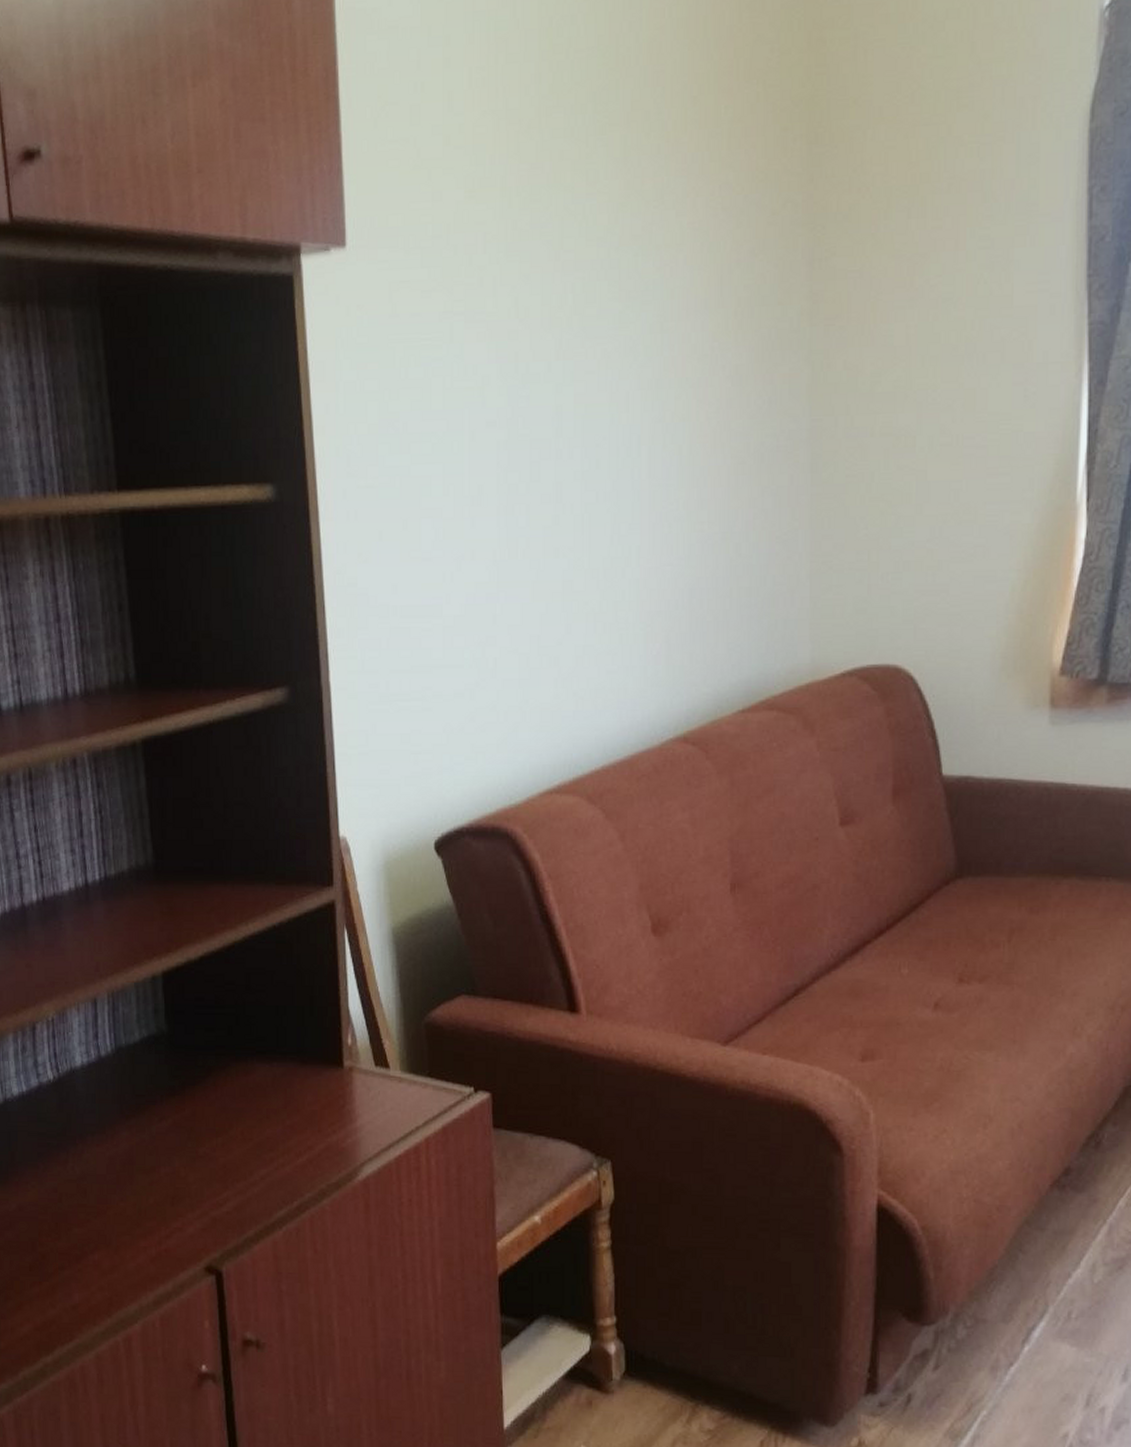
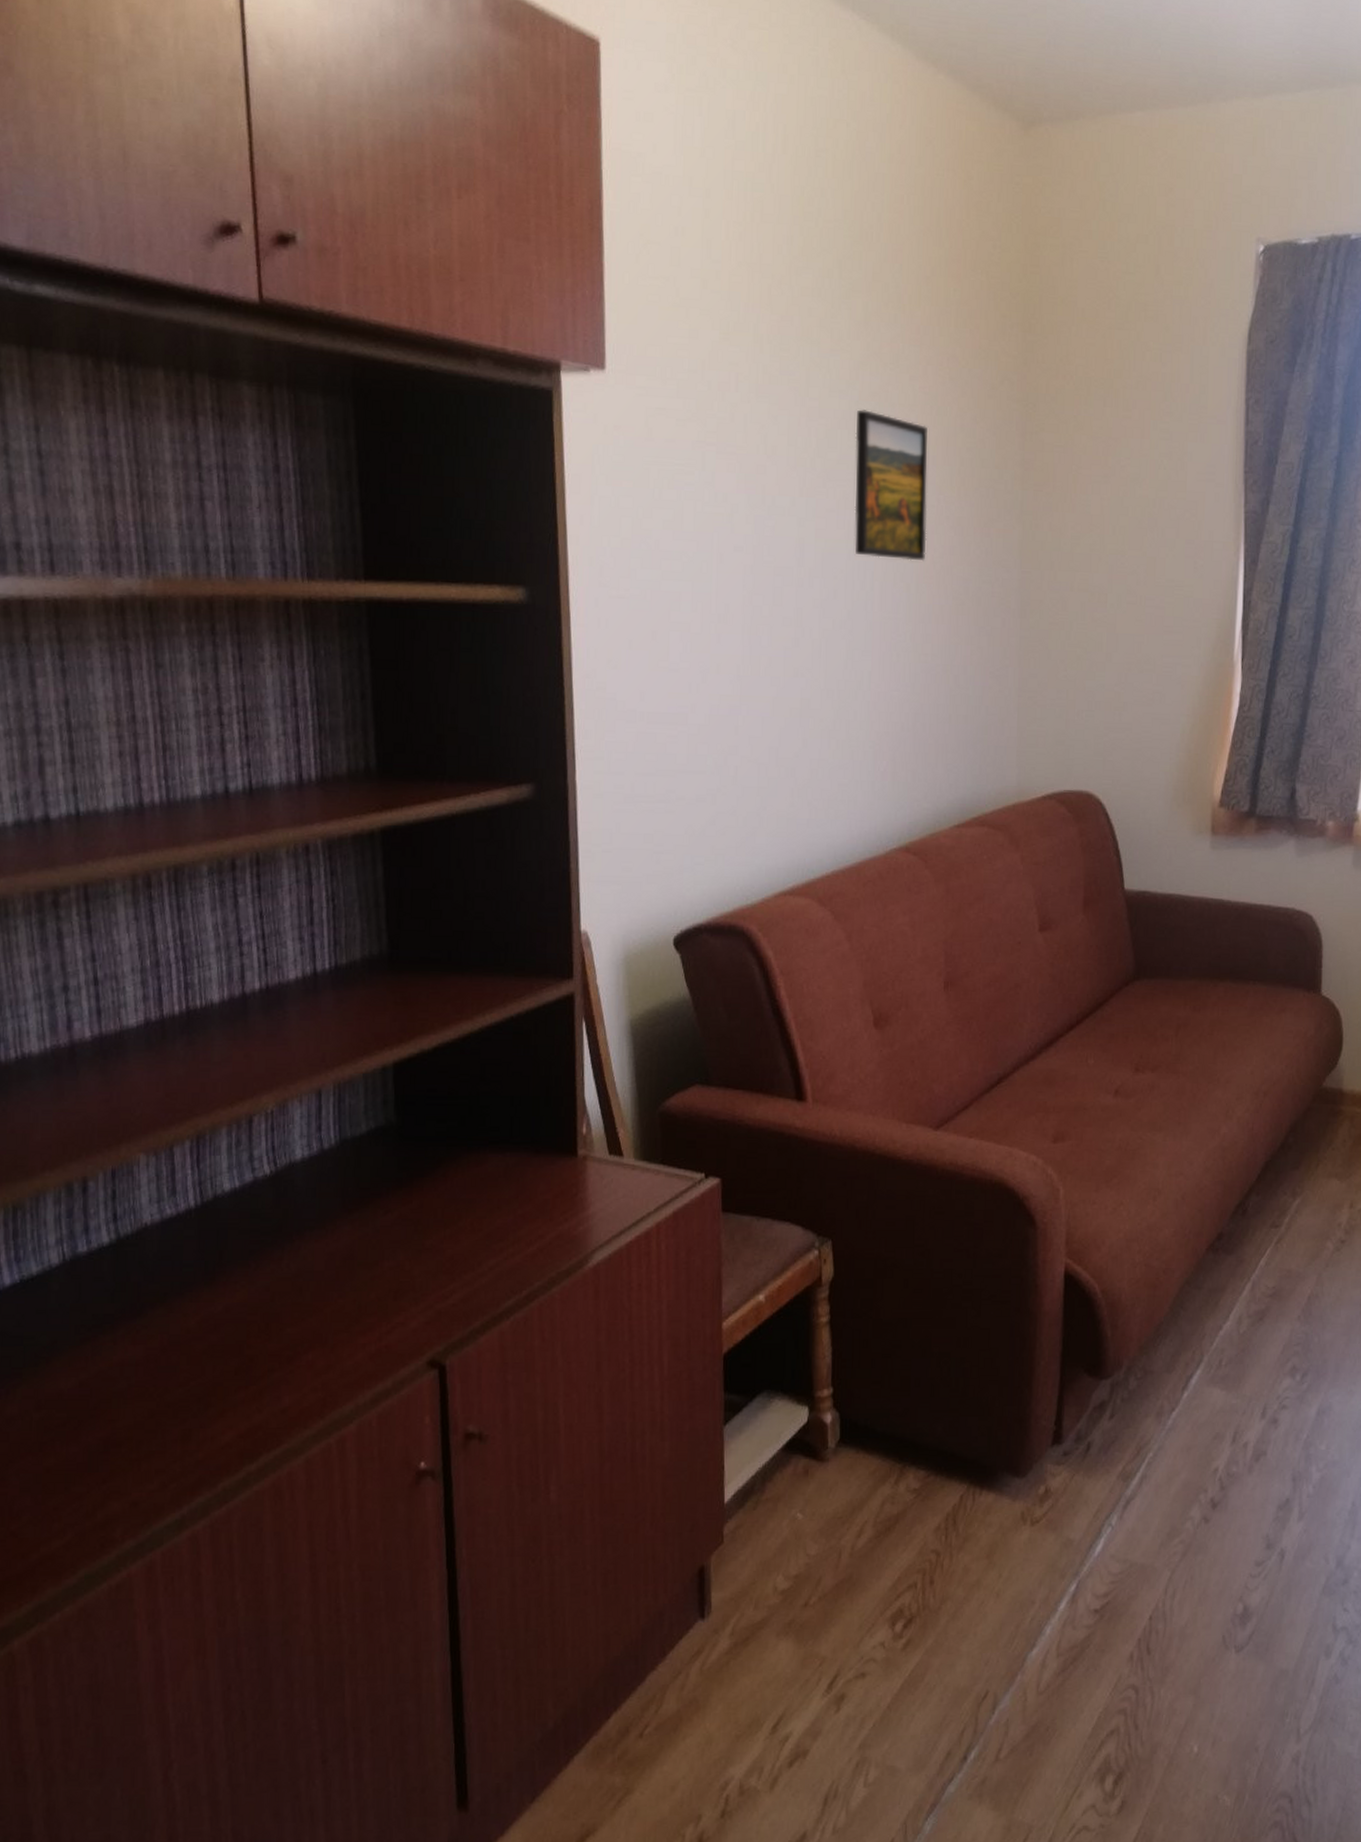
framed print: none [616,256,700,419] -> present [854,409,928,561]

